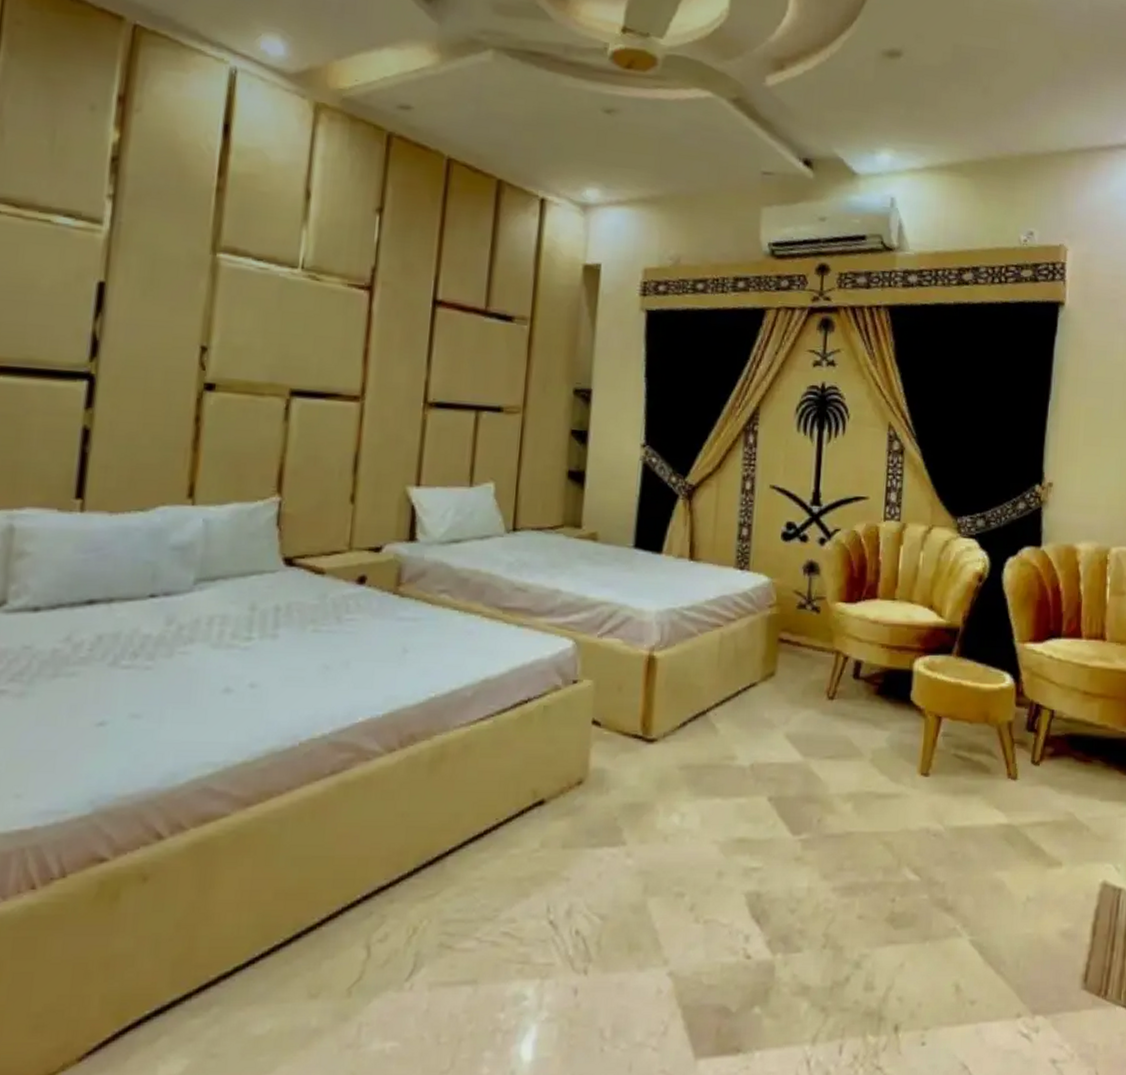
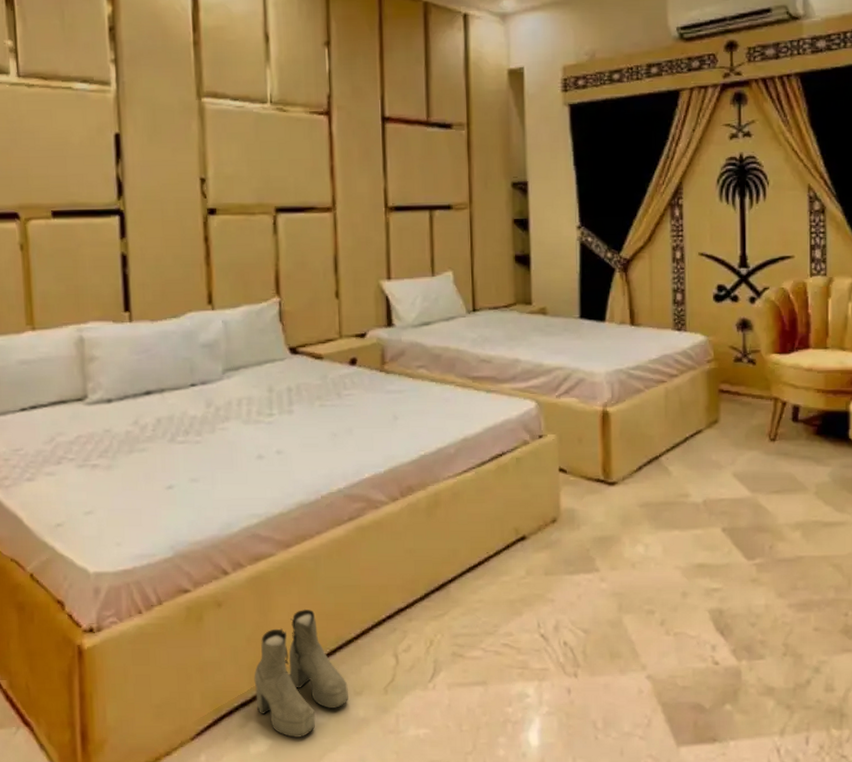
boots: none [176,885,301,1056] -> present [254,609,348,738]

